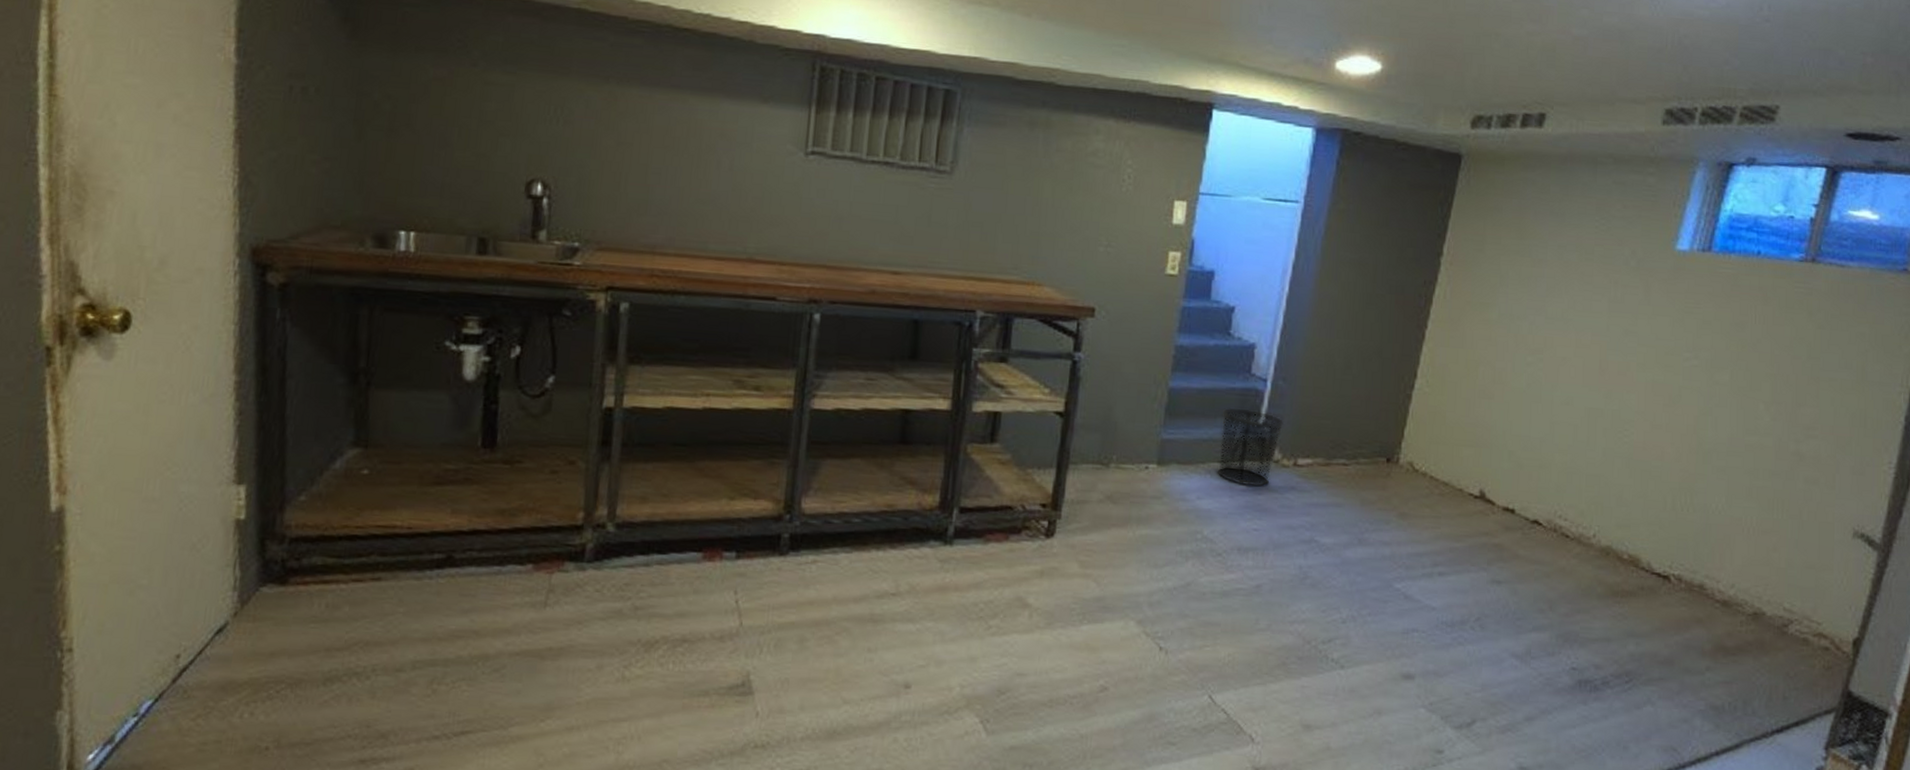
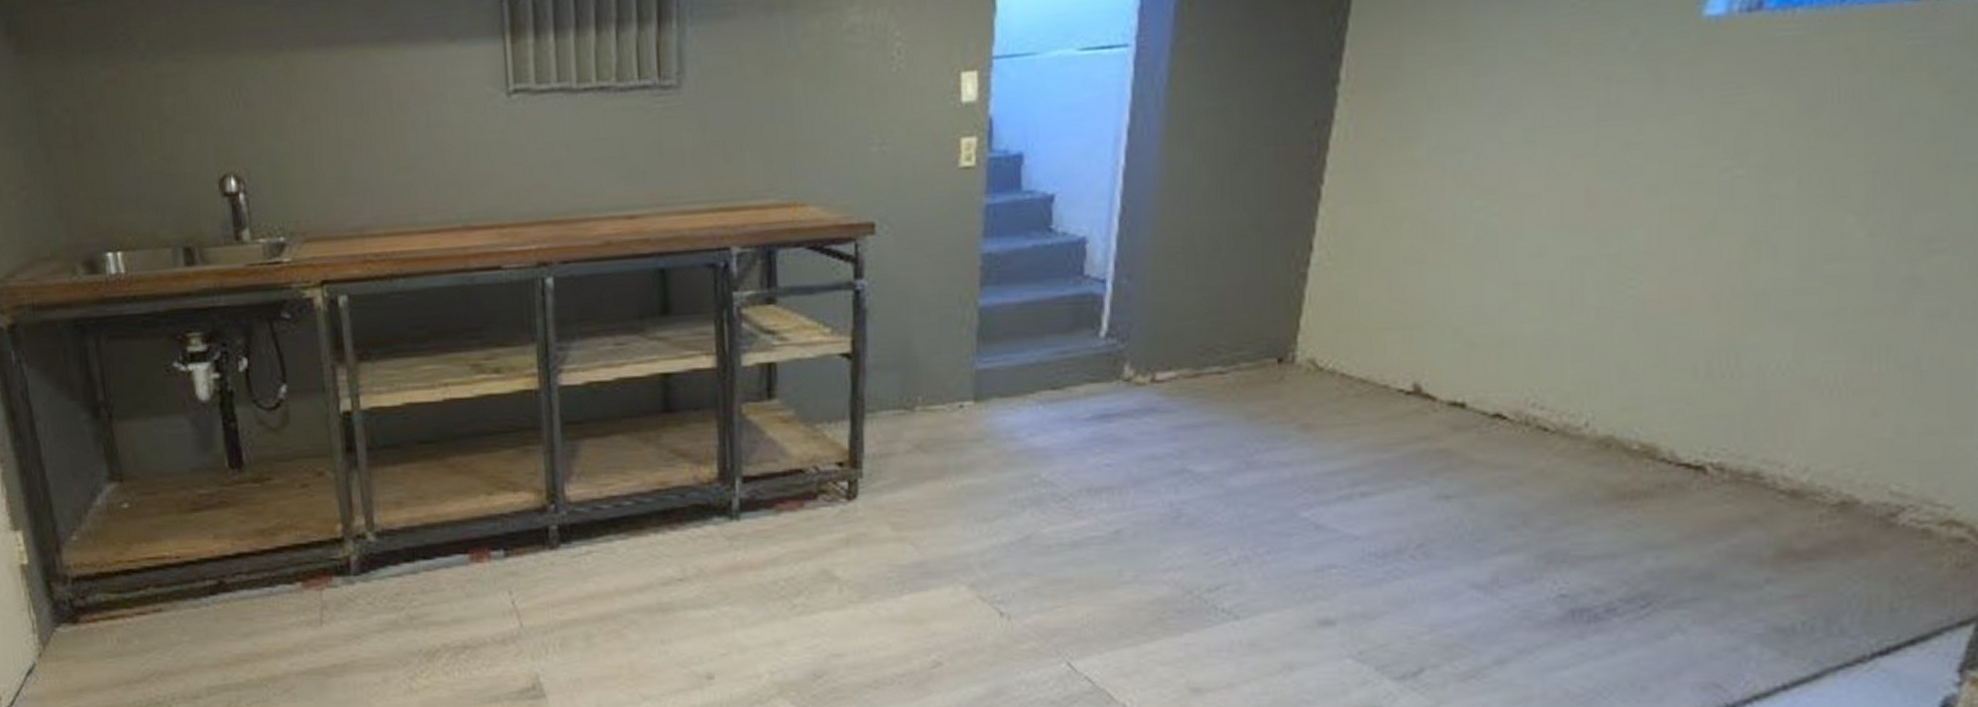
waste bin: present [1217,407,1285,487] -> none [1050,319,1134,414]

